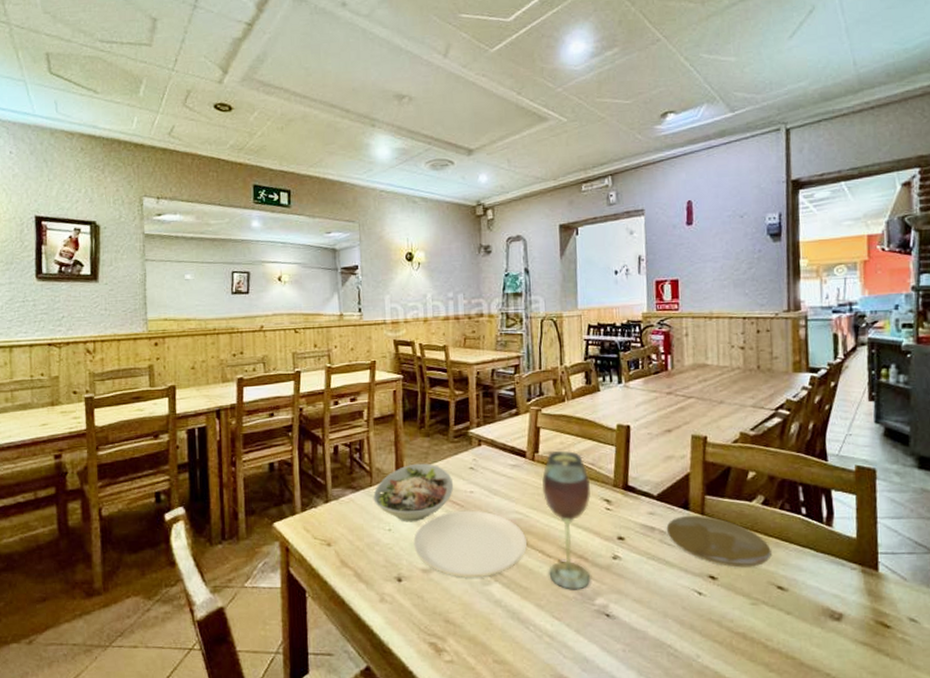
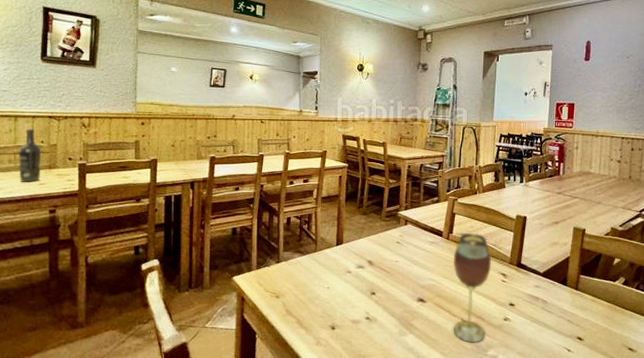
wine bottle: none [15,360,43,425] -> present [18,129,42,183]
salad: present [373,463,454,522] -> none [317,236,383,283]
plate: present [413,510,527,577] -> none [347,275,437,329]
plate: present [666,515,771,568] -> none [547,289,626,332]

